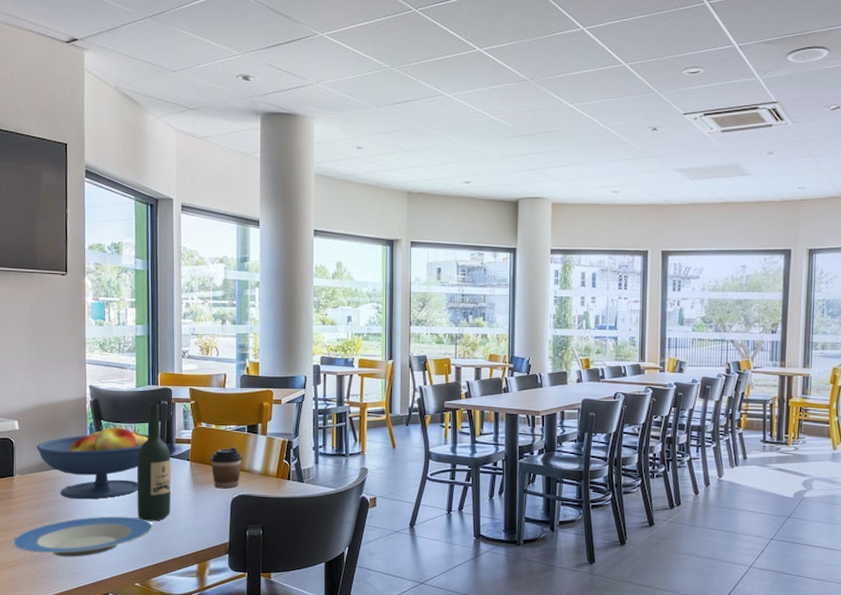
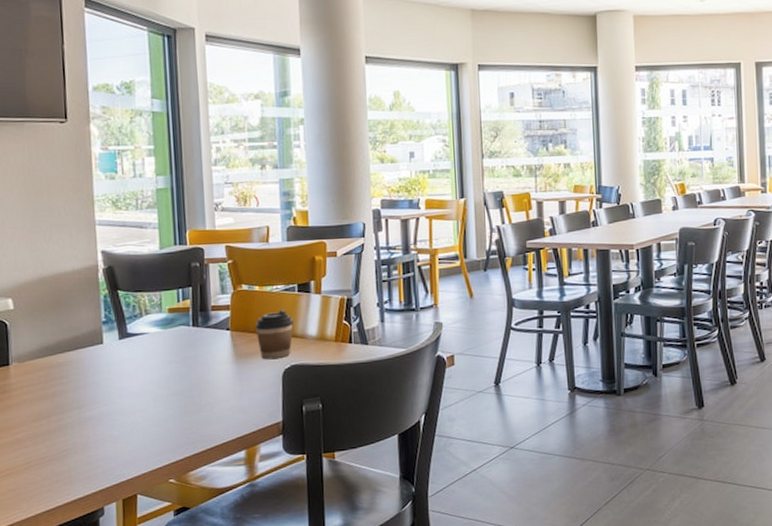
plate: present [12,516,153,557] -> none [11,401,188,457]
fruit bowl: present [36,426,149,500] -> none [36,297,178,387]
wine bottle: present [137,403,171,521] -> none [164,266,210,405]

